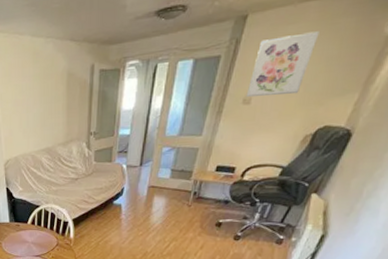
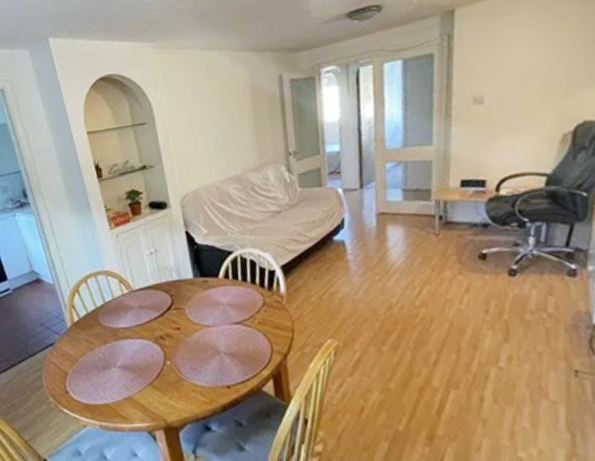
wall art: present [246,31,320,97] -> none [475,20,544,96]

